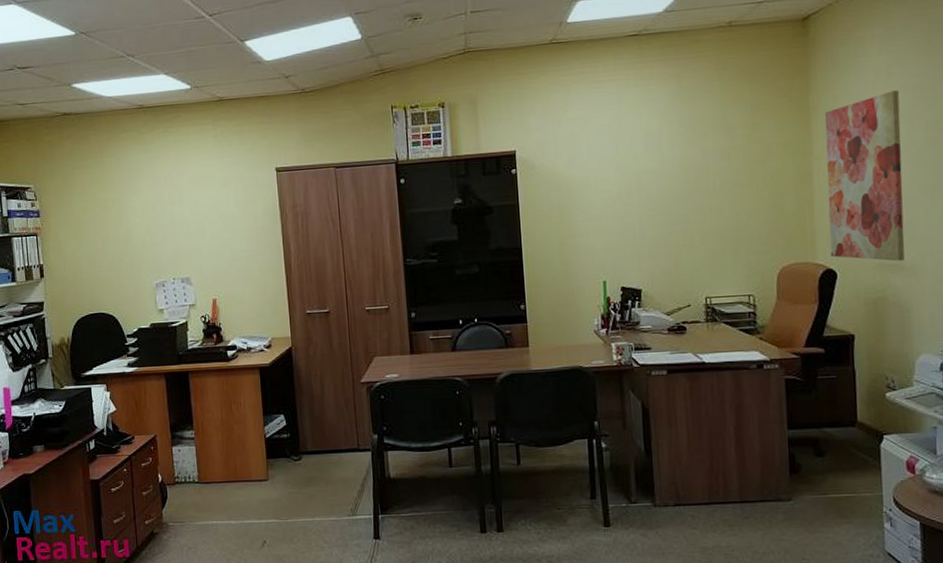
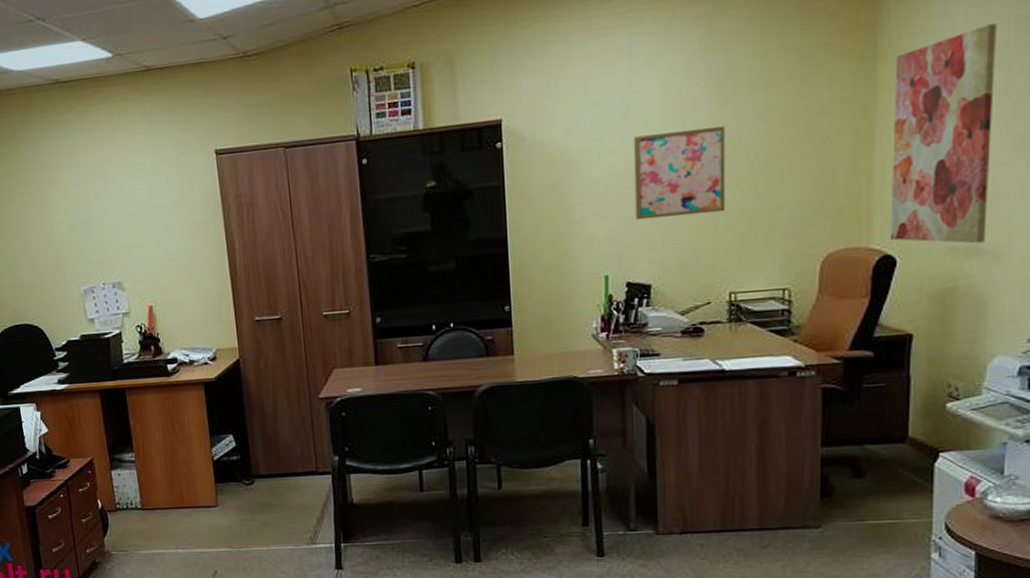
wall art: none [623,161,699,236] -> present [633,125,726,221]

